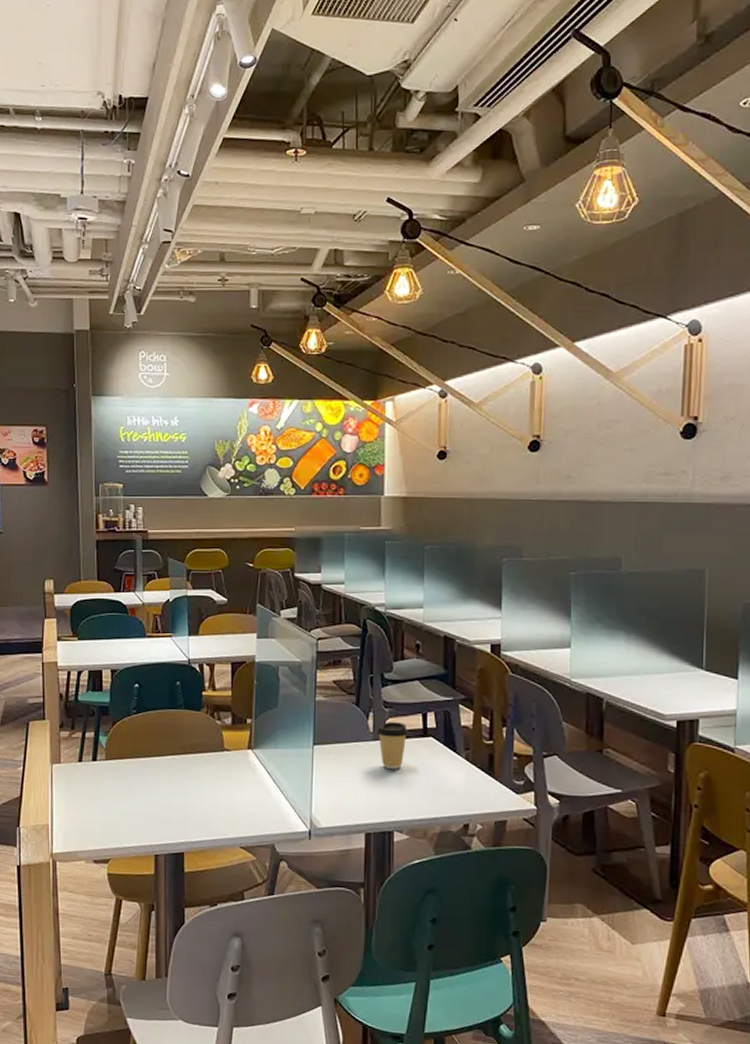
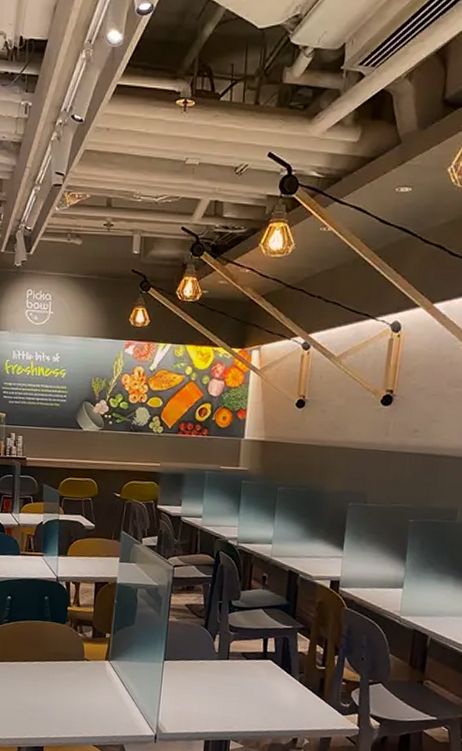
coffee cup: present [376,722,409,769] -> none [220,644,250,686]

